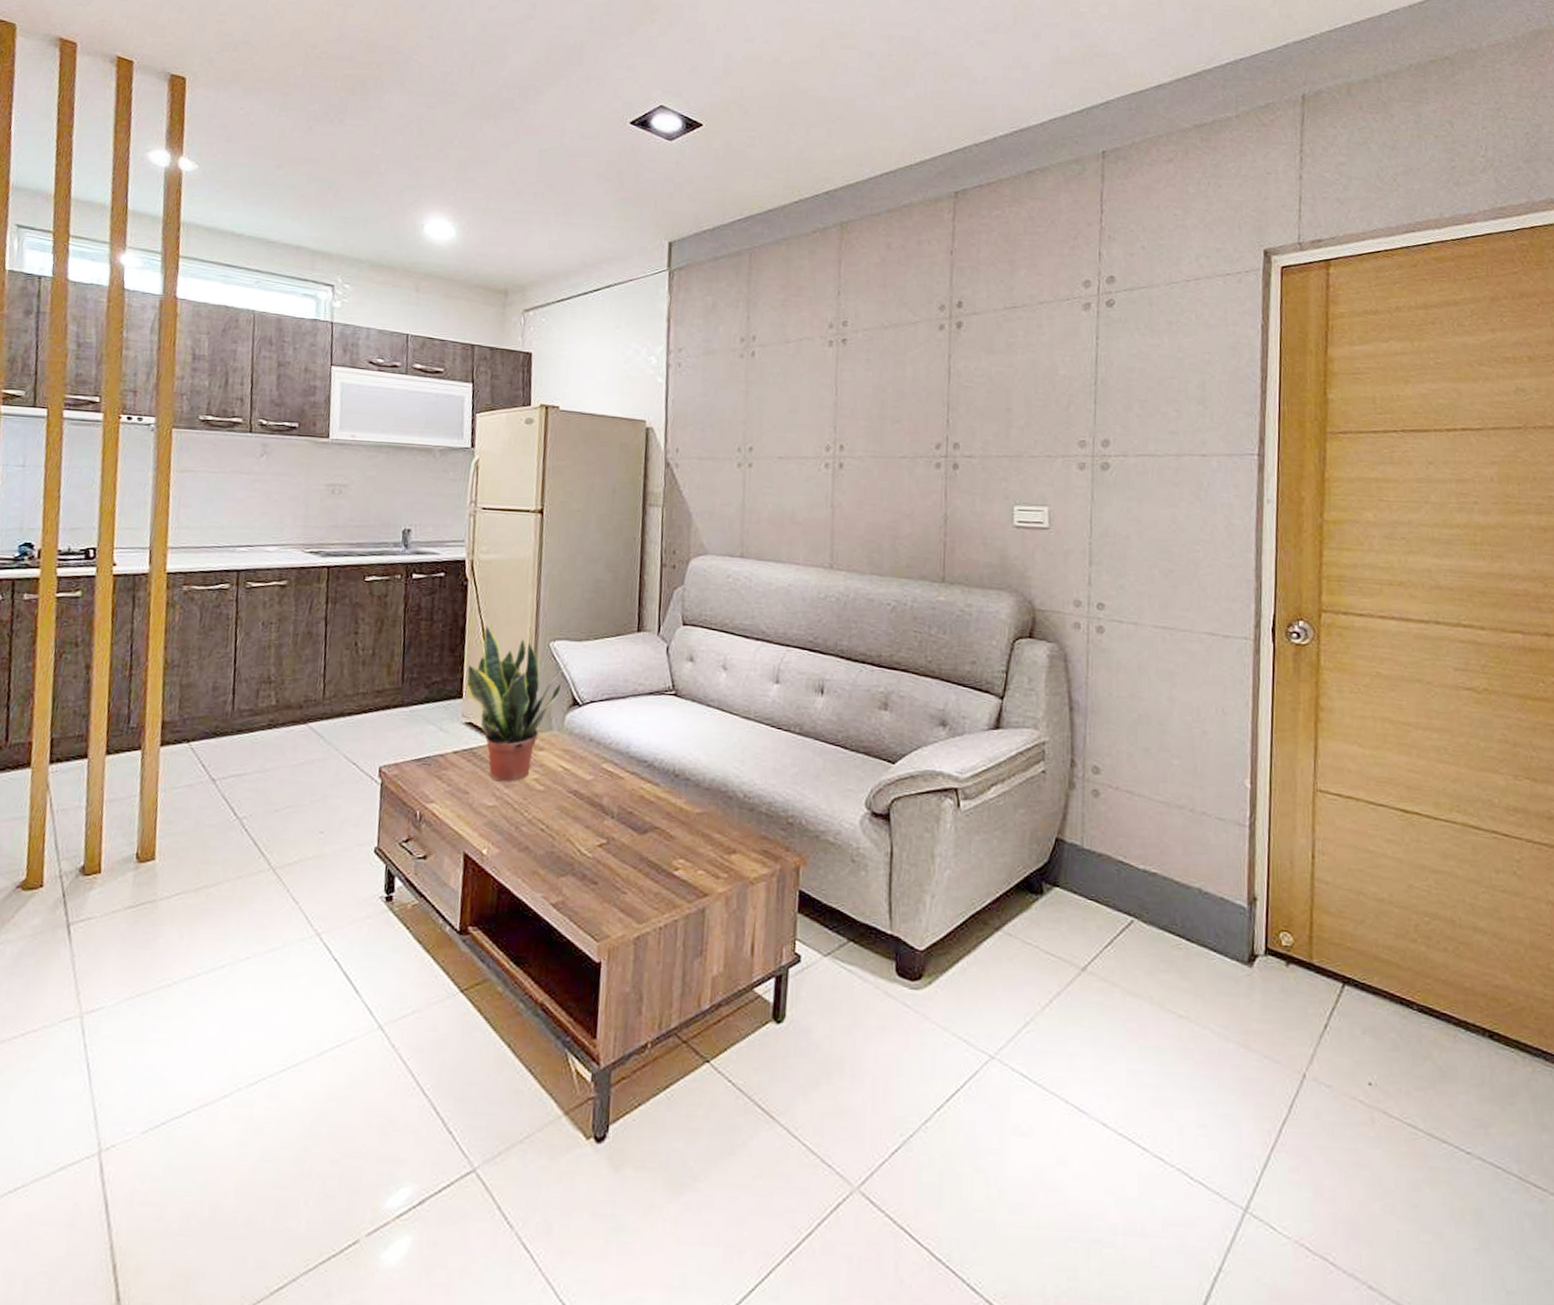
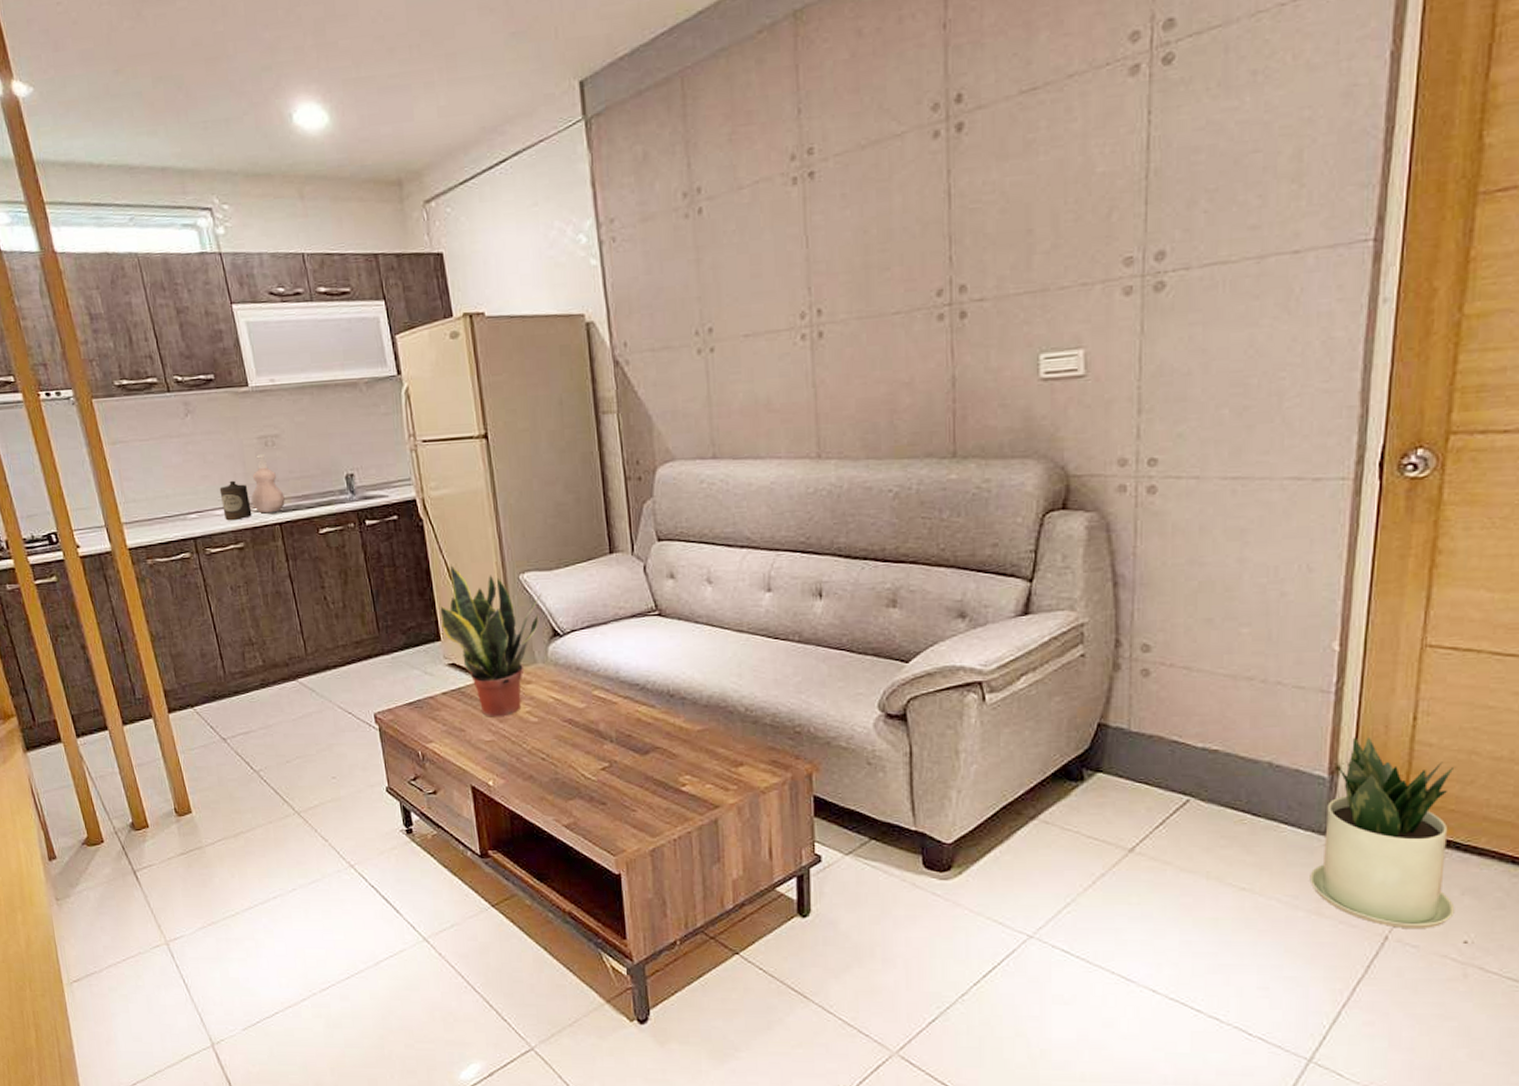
canister: none [274,520,305,558] -> present [219,480,252,520]
soap bottle: none [305,500,339,556] -> present [251,454,285,514]
planter: none [1237,870,1359,1068] -> present [1309,736,1455,928]

